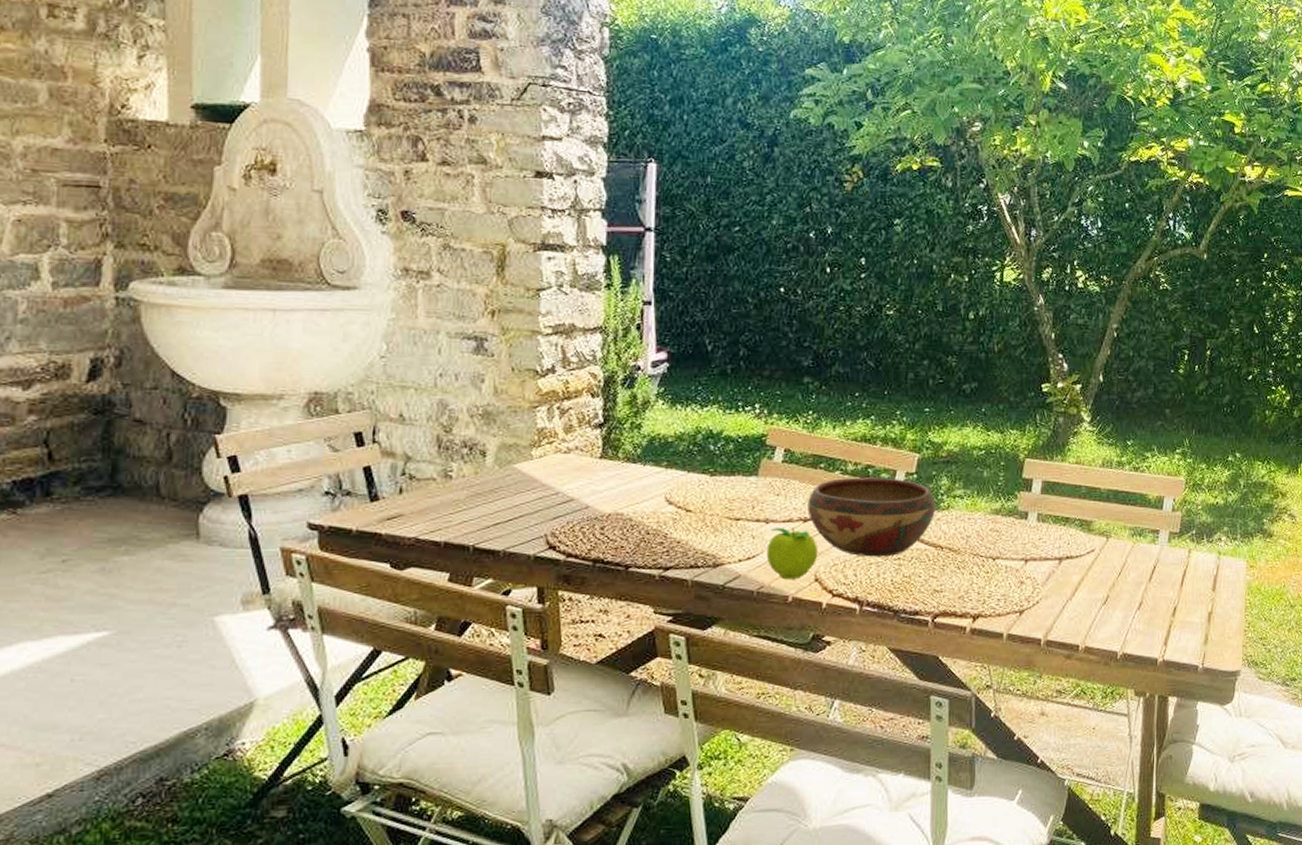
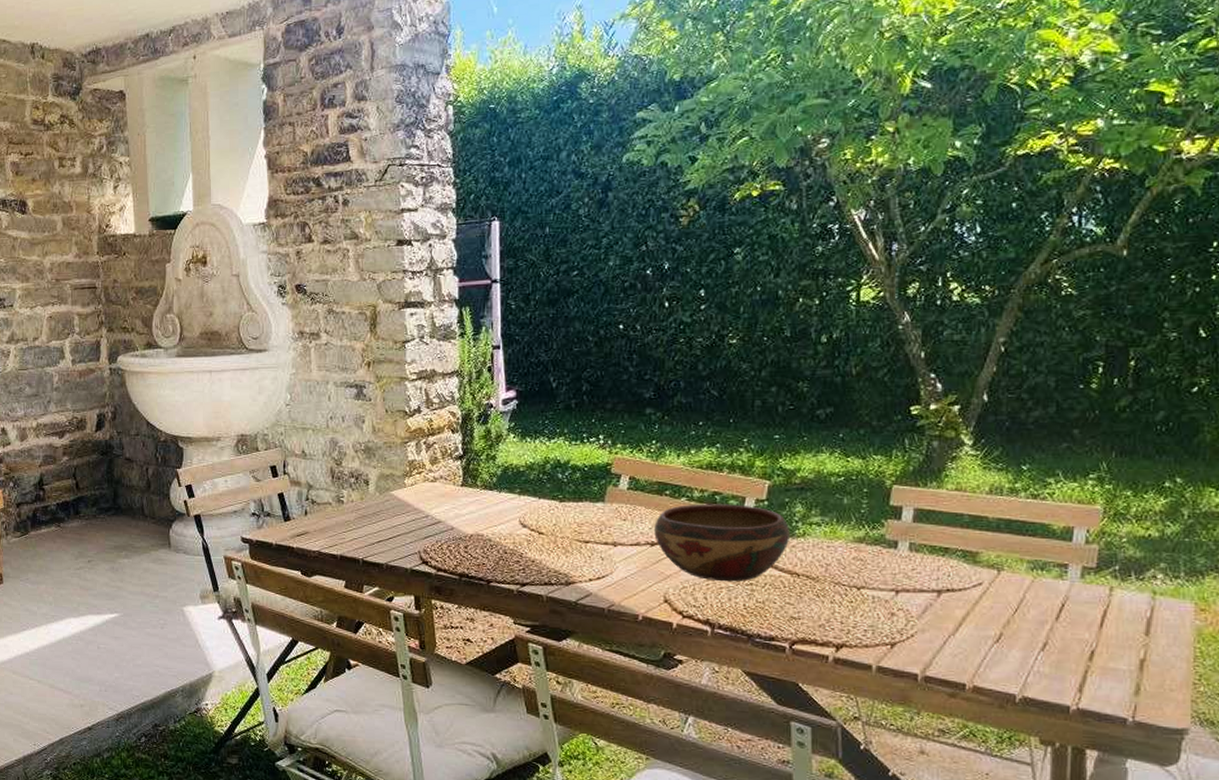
fruit: present [766,528,818,580] -> none [615,551,667,600]

